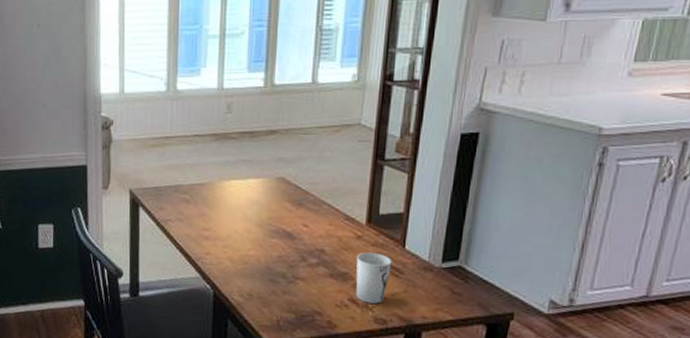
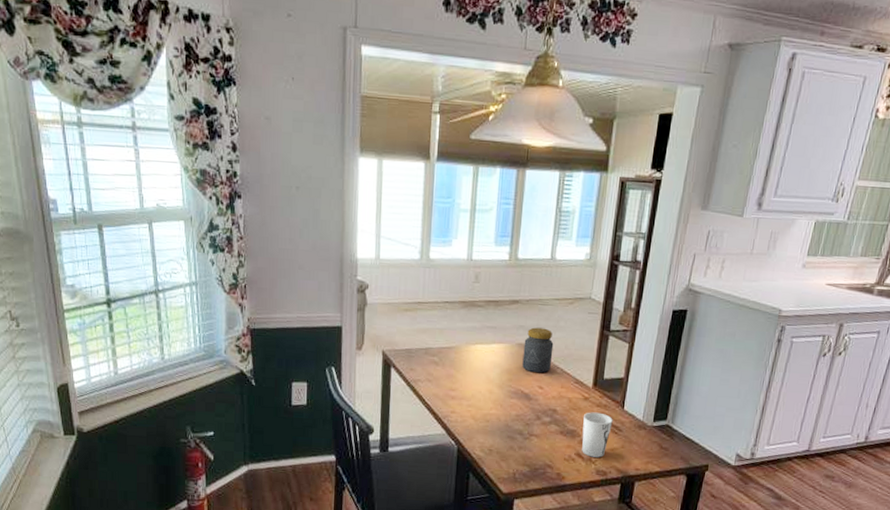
jar: none [283,159,319,210] -> present [522,327,554,374]

